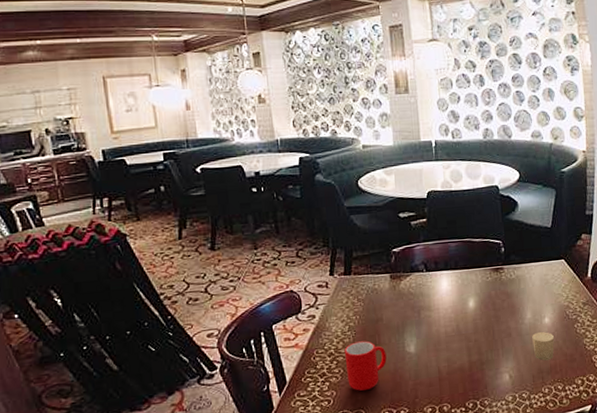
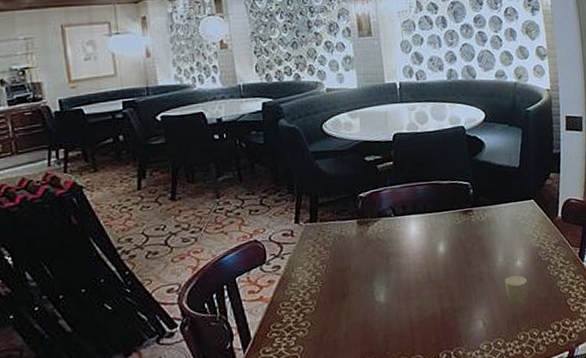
cup: present [344,341,387,391] -> none [311,291,356,345]

